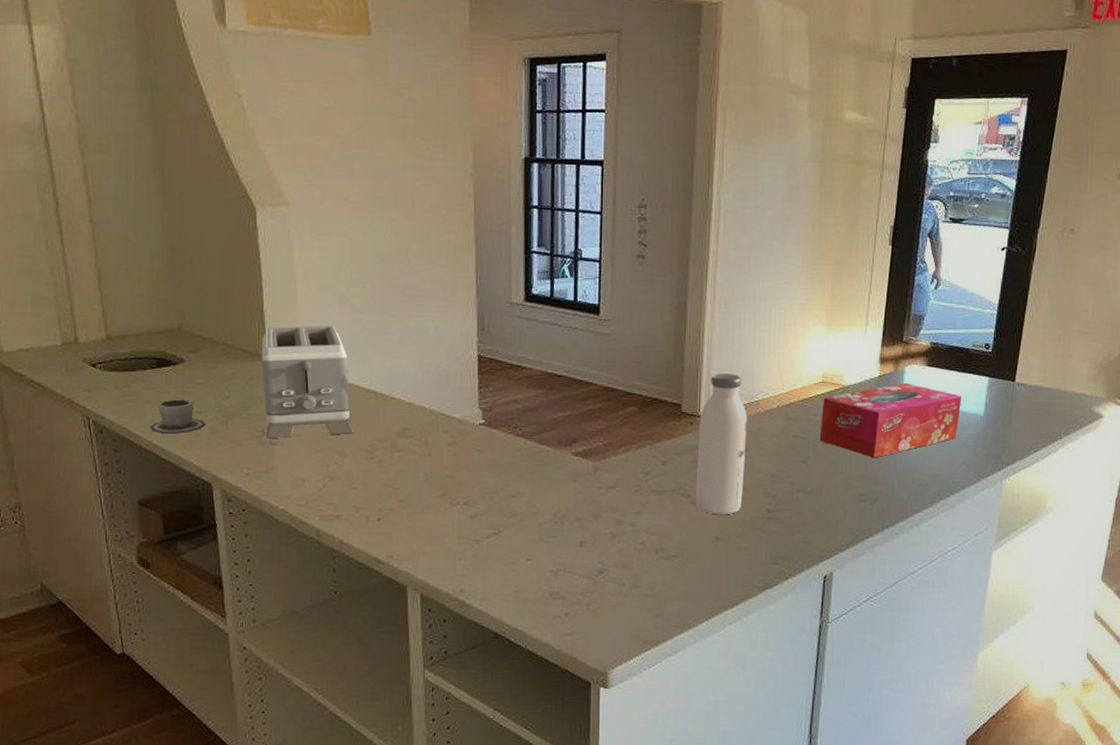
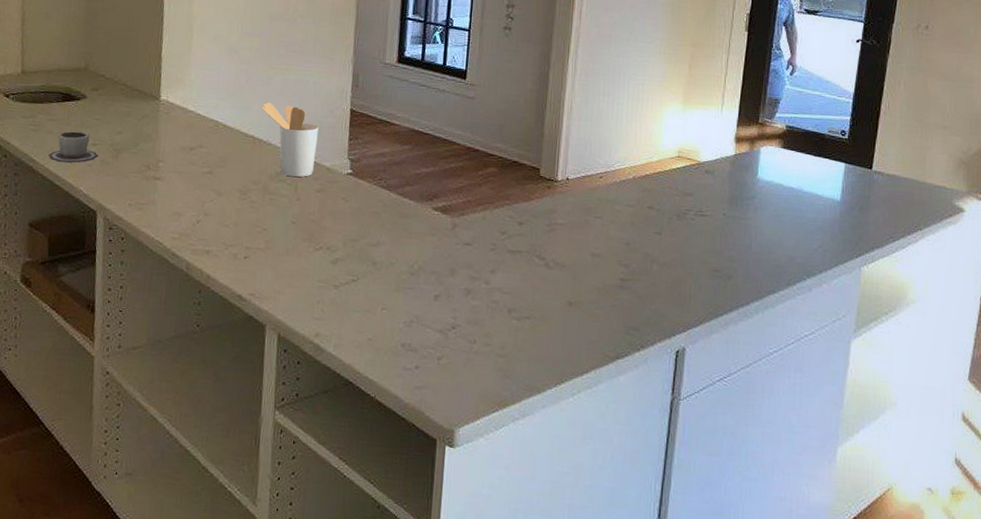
toaster: present [261,325,353,439] -> none [151,71,232,174]
utensil holder: none [380,353,445,432] -> present [261,102,319,178]
water bottle: present [695,373,747,515] -> none [549,141,604,281]
tissue box: present [819,382,961,458] -> none [674,162,818,235]

